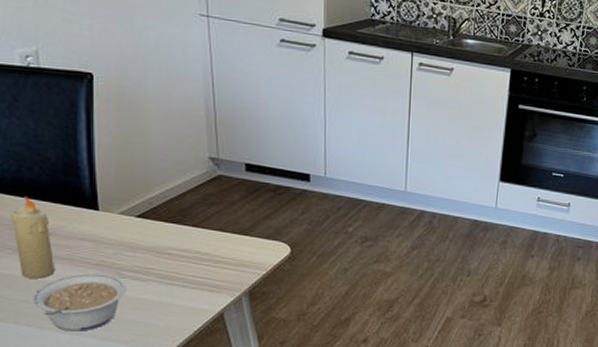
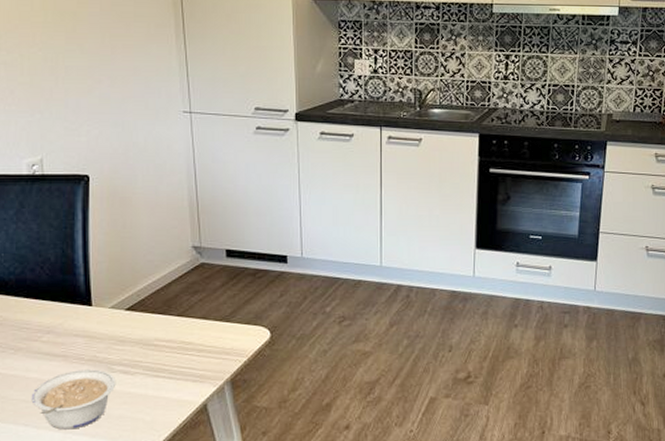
candle: present [9,196,54,278] -> none [13,297,51,377]

